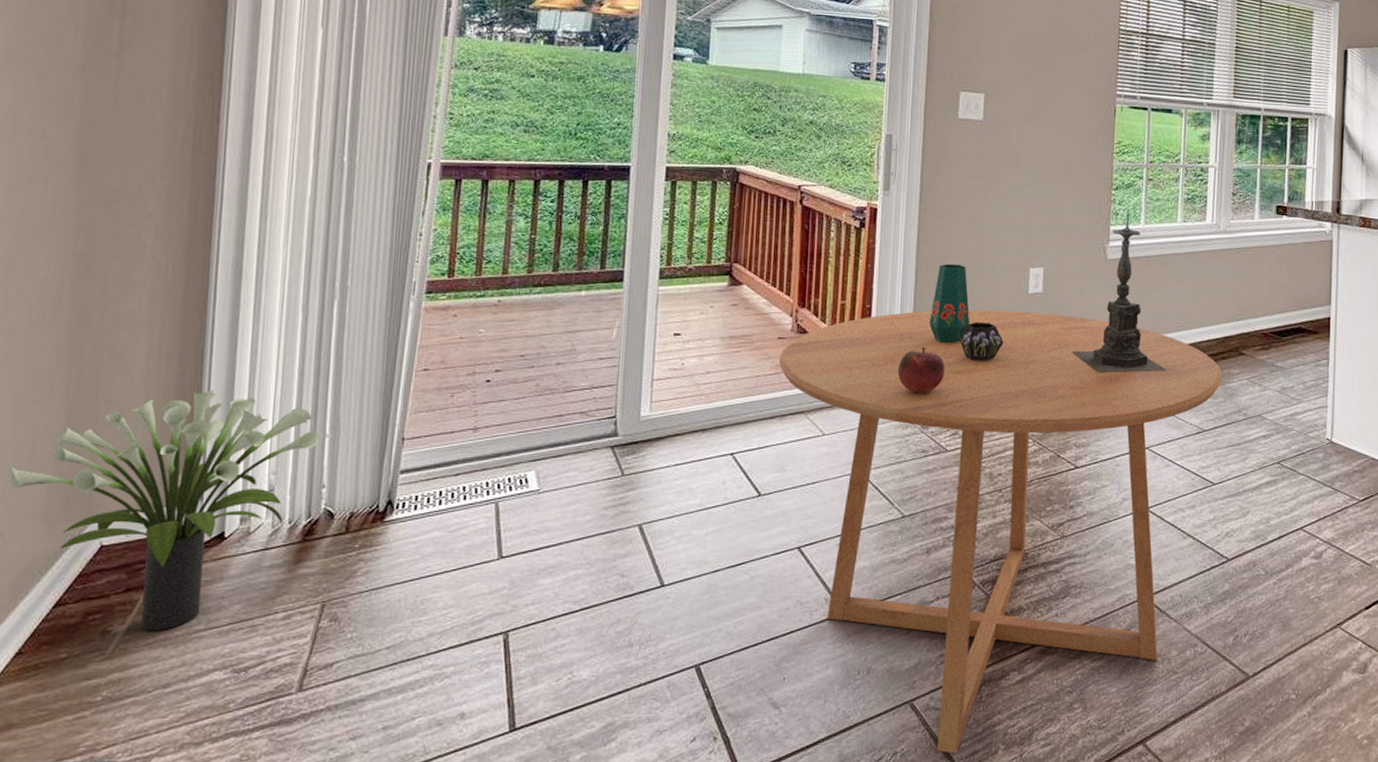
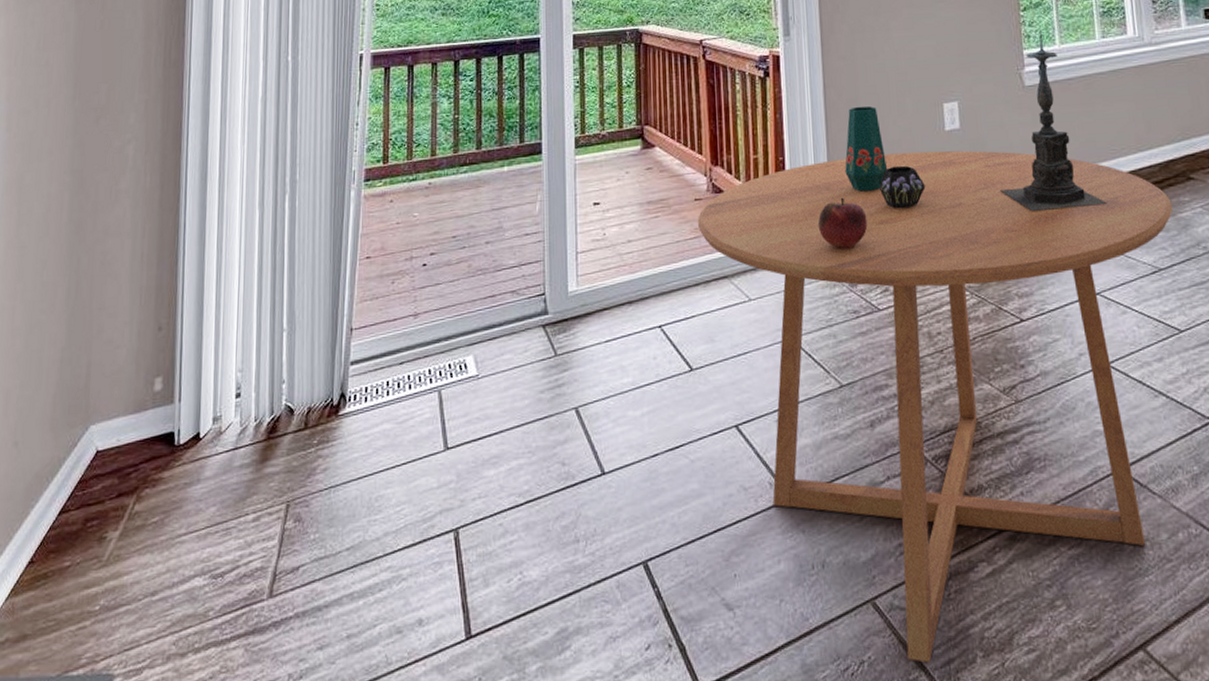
potted plant: present [8,390,320,631] -> none [21,291,278,536]

